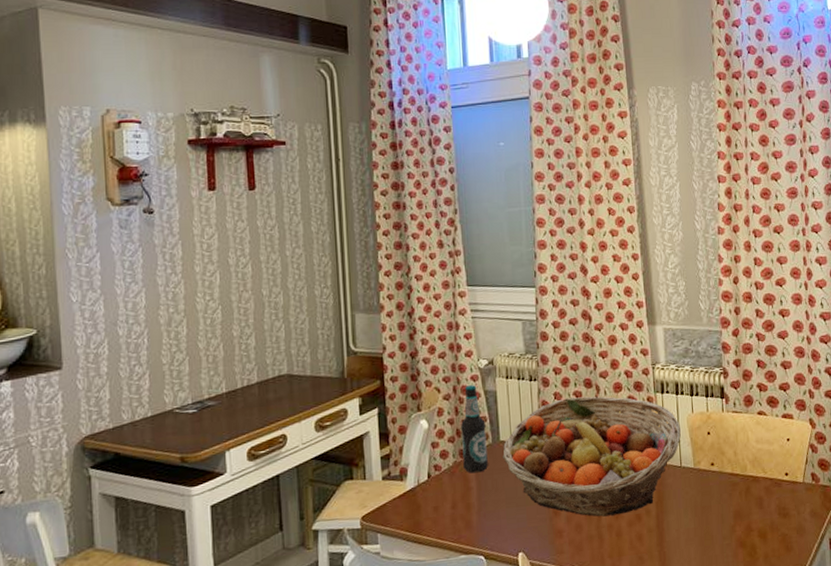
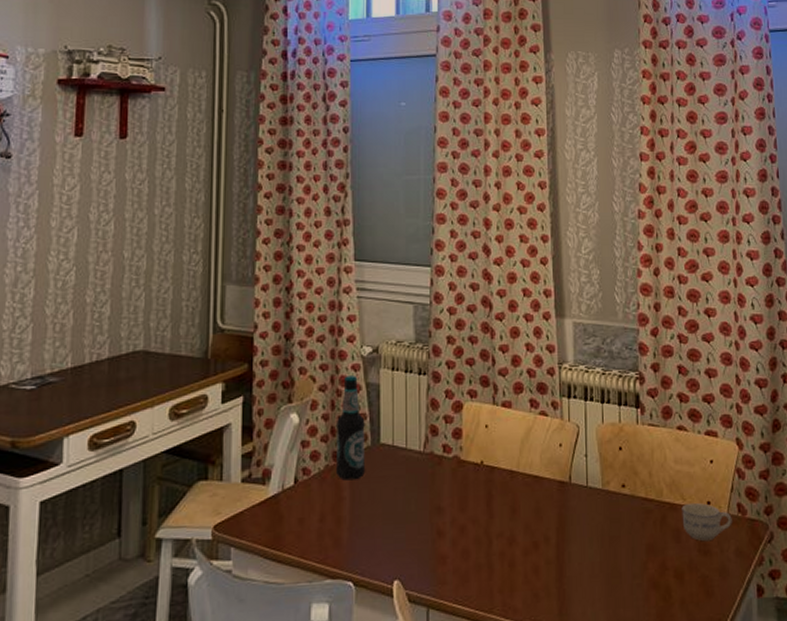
fruit basket: present [503,396,681,517] -> none [382,396,588,542]
cup: none [763,474,807,506] -> present [682,502,732,542]

